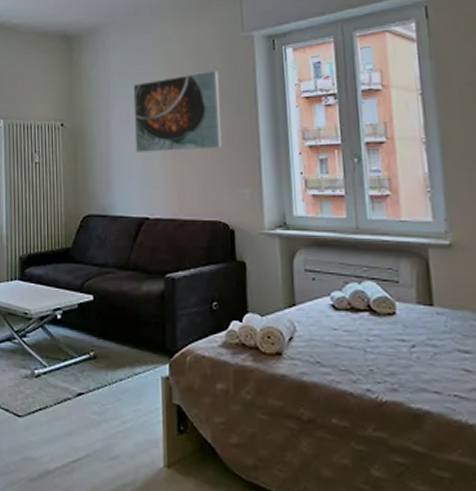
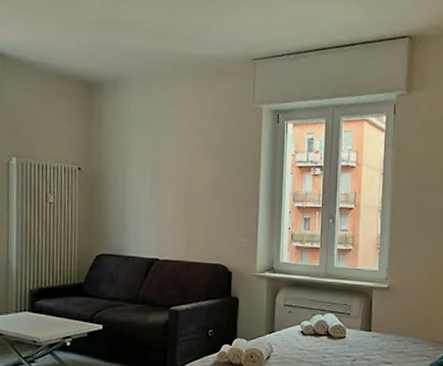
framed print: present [133,70,223,152] -> none [150,134,230,203]

